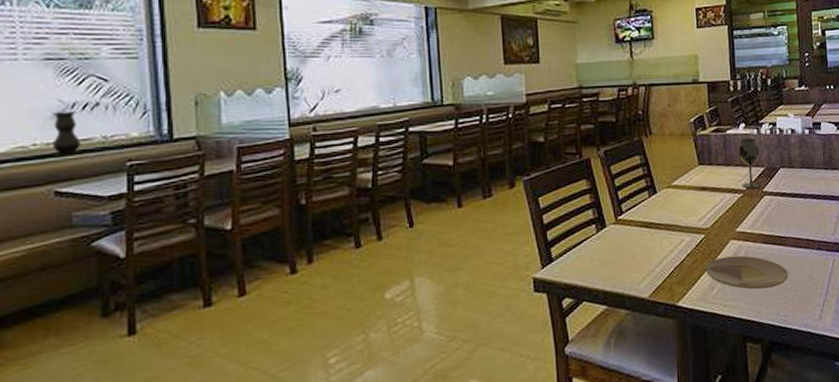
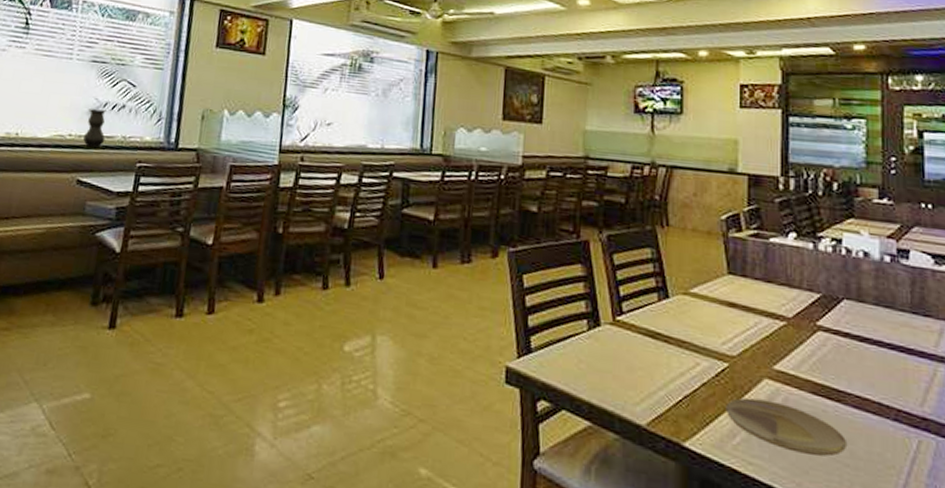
wine glass: present [739,138,761,188] -> none [785,252,815,319]

